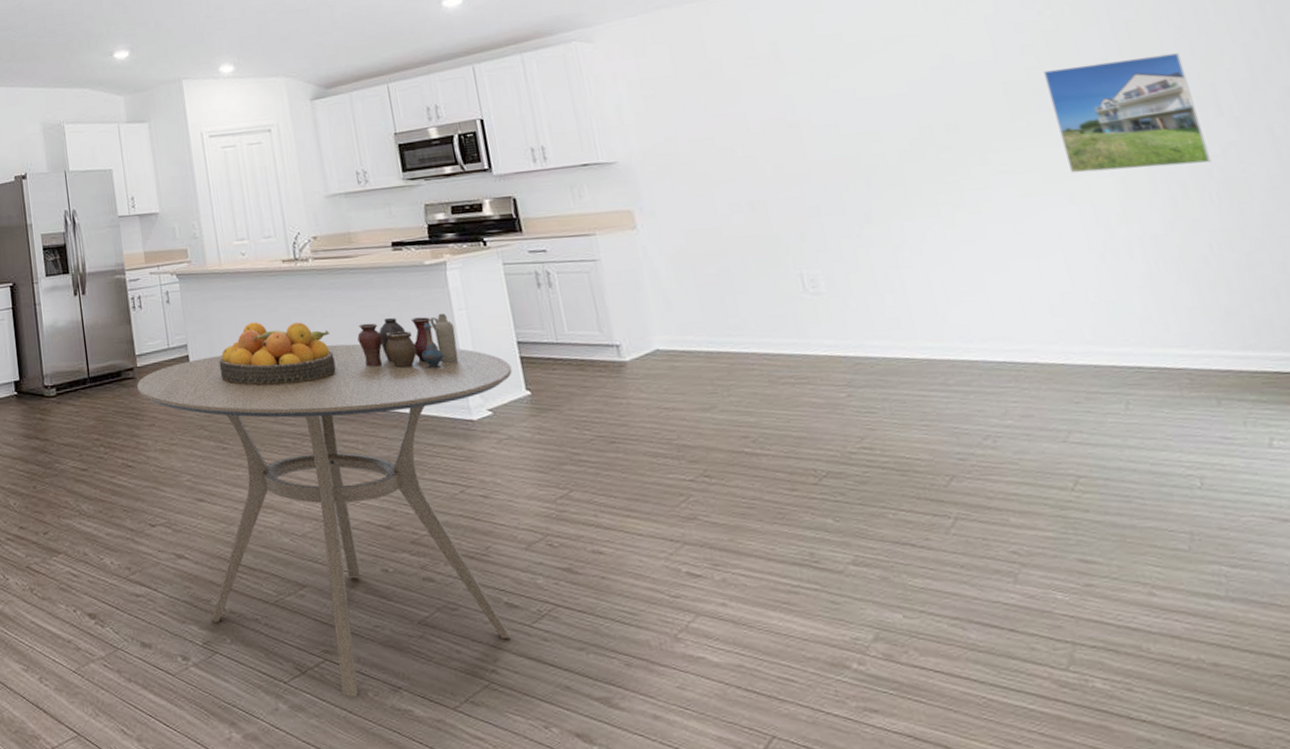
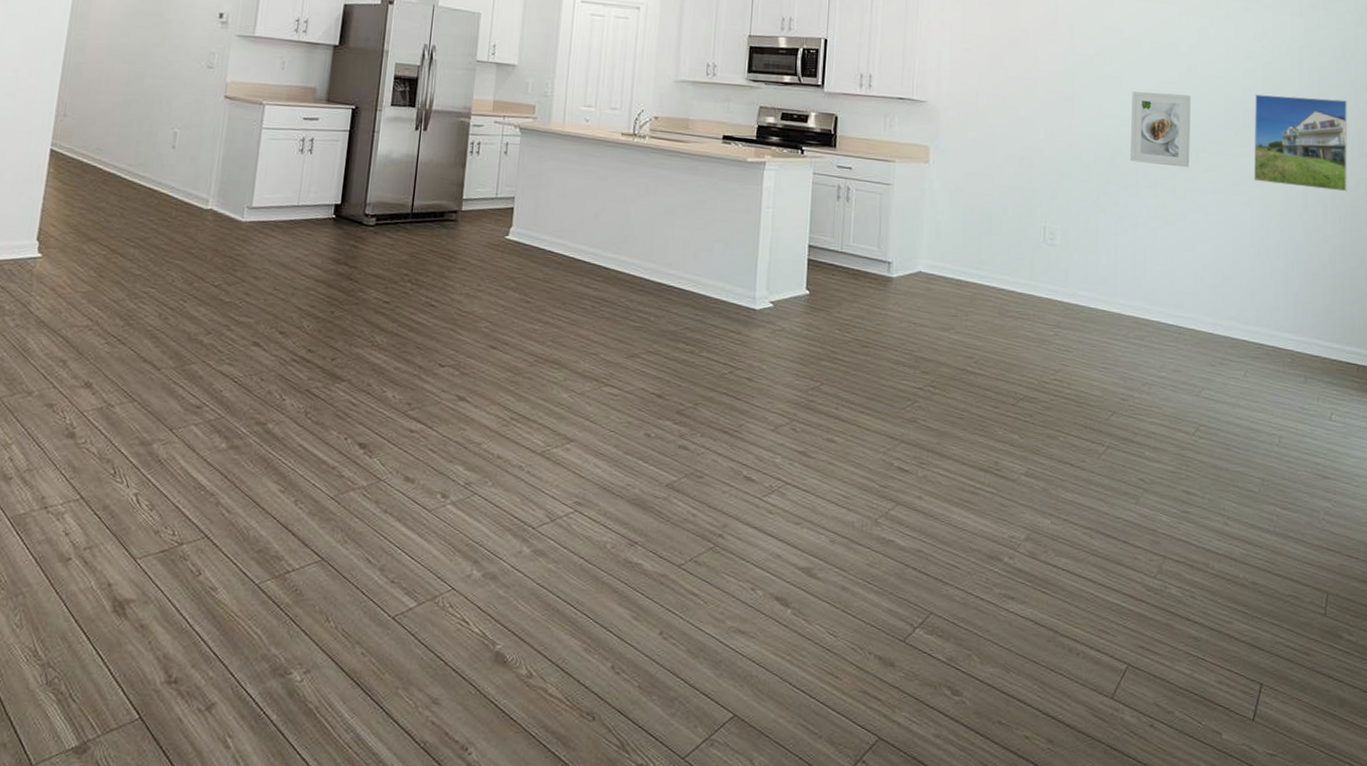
dining table: present [137,344,512,697] -> none [457,212,799,547]
fruit bowl: present [218,322,336,386] -> none [539,186,650,252]
vase: present [357,313,459,369] -> none [672,205,759,259]
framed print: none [873,90,976,181] -> present [1130,91,1191,168]

